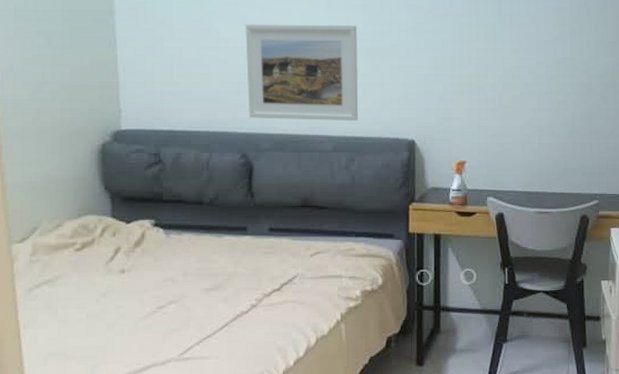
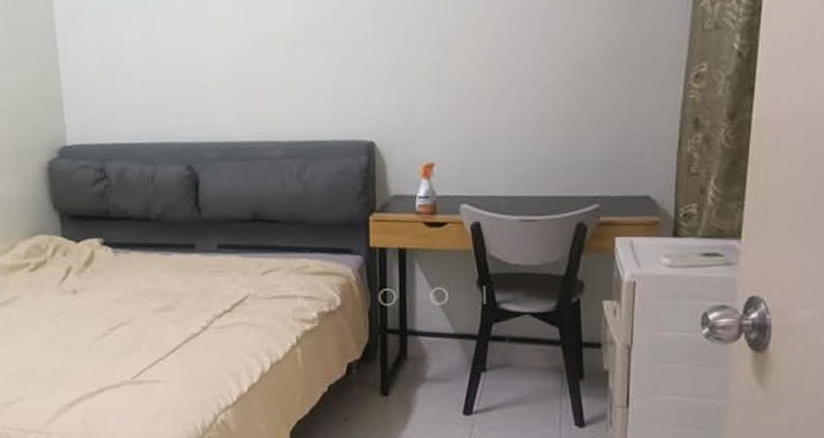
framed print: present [245,24,358,122] -> none [186,13,310,126]

